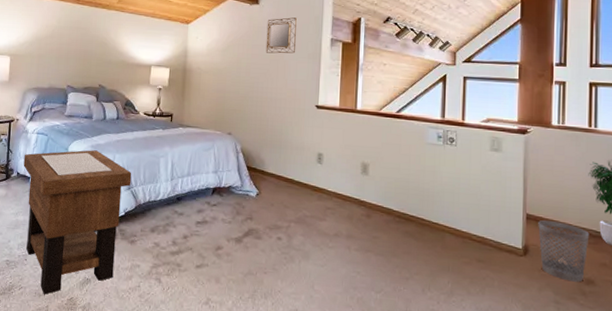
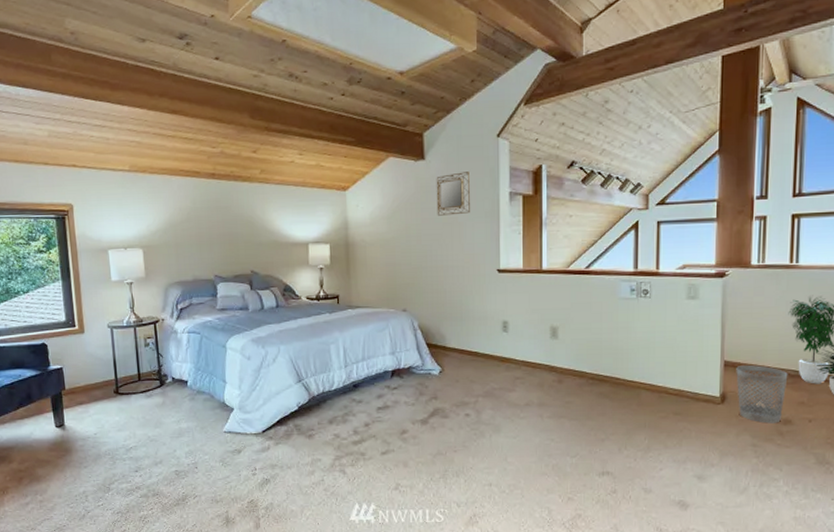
side table: present [23,150,132,294] -> none [177,344,301,500]

